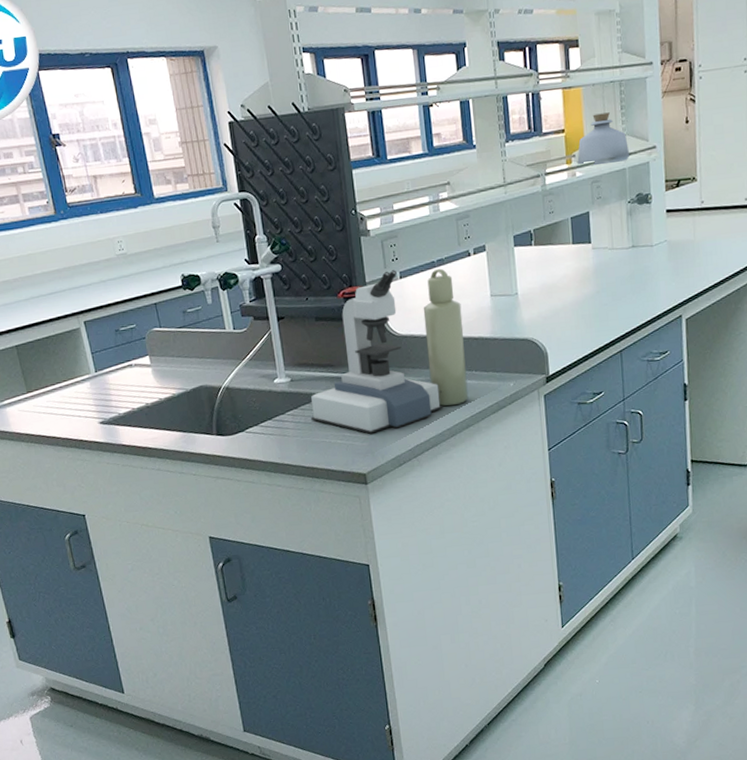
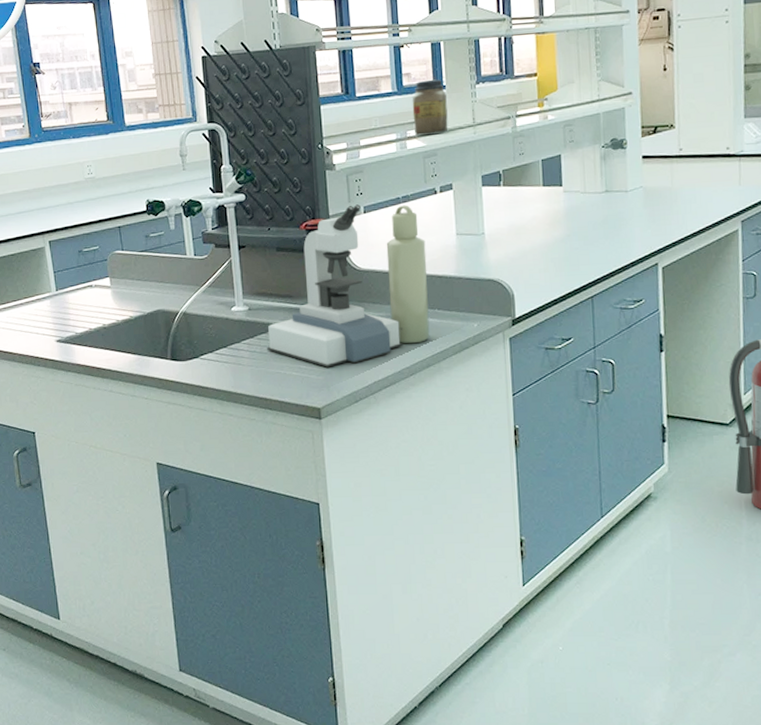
jar: none [443,138,480,197] -> present [412,79,448,135]
bottle: present [577,112,630,166] -> none [549,58,605,110]

